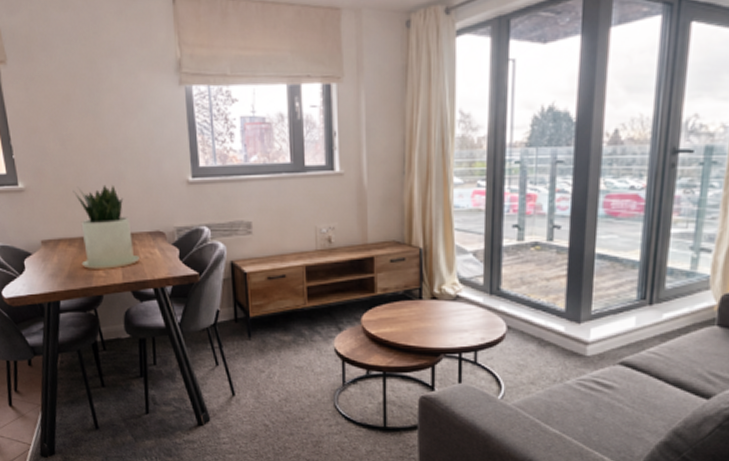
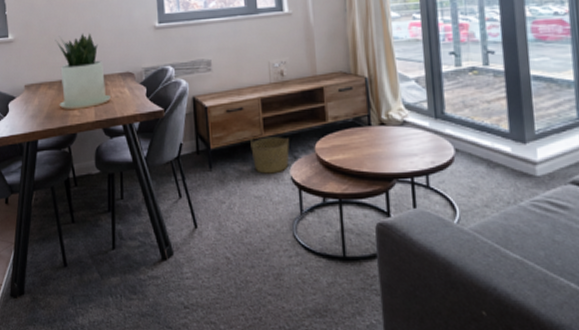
basket: none [293,307,334,345] -> present [250,137,289,174]

